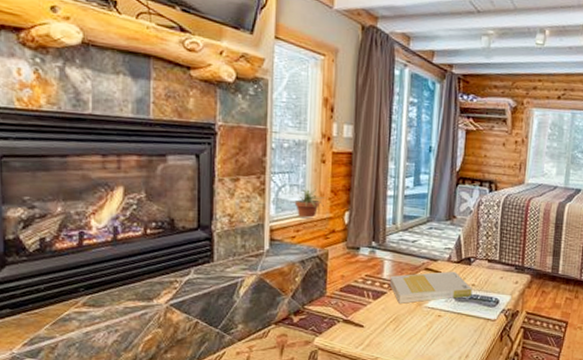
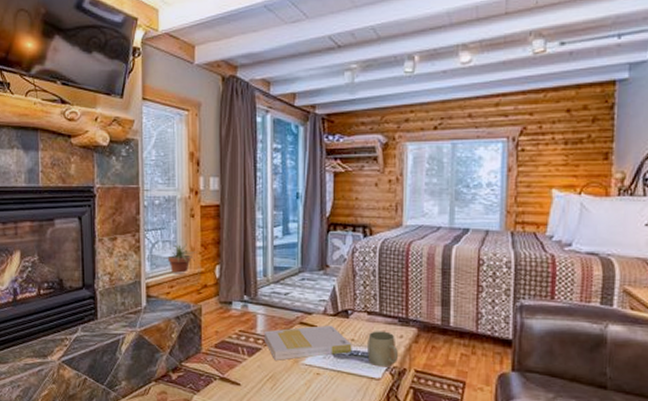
mug: none [485,277,513,311] -> present [367,331,398,368]

